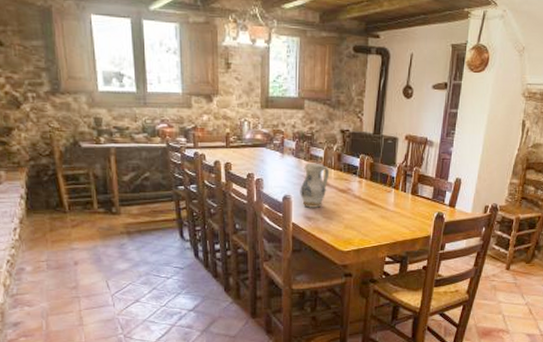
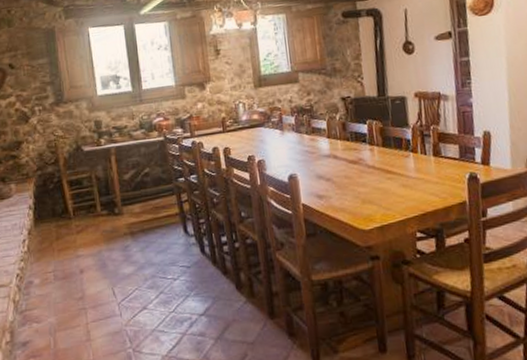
ceramic pitcher: present [300,163,330,208] -> none [305,135,336,185]

